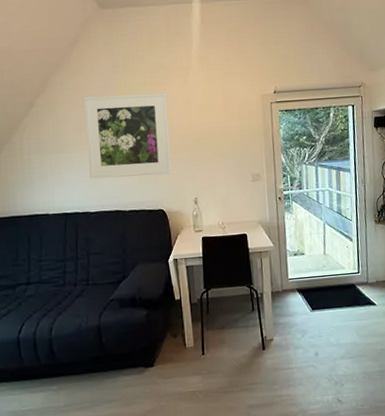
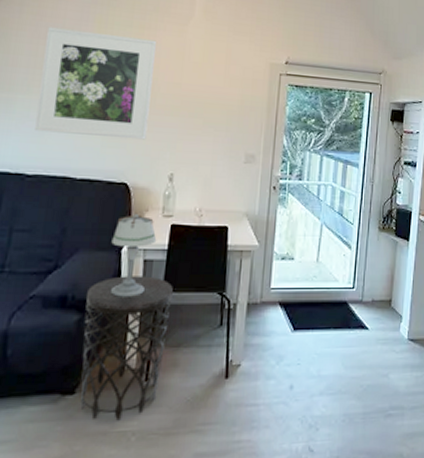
side table: none [149,278,213,384] -> present [80,276,173,421]
table lamp: none [160,231,193,295] -> present [111,213,157,297]

